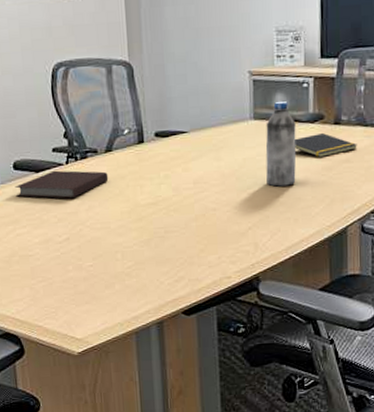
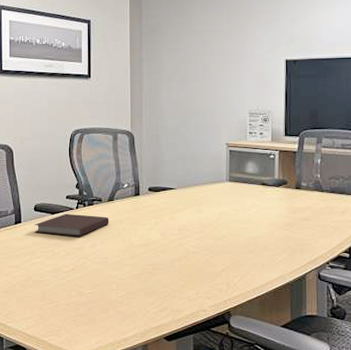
water bottle: present [265,101,297,187] -> none [238,169,264,237]
notepad: present [295,133,357,158] -> none [263,196,315,216]

